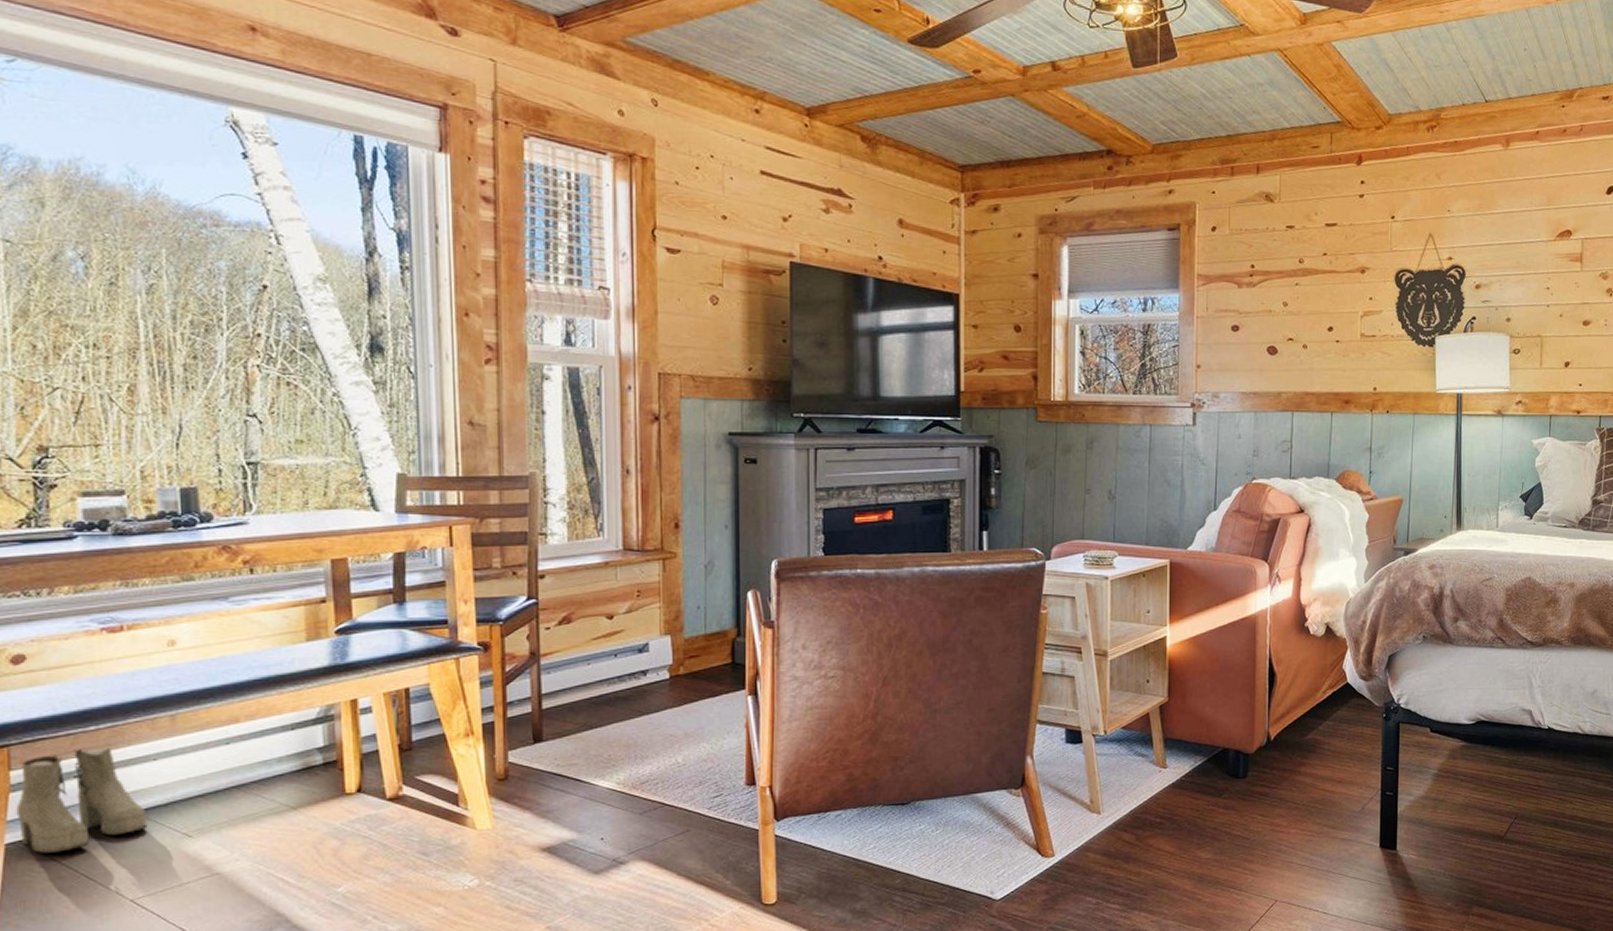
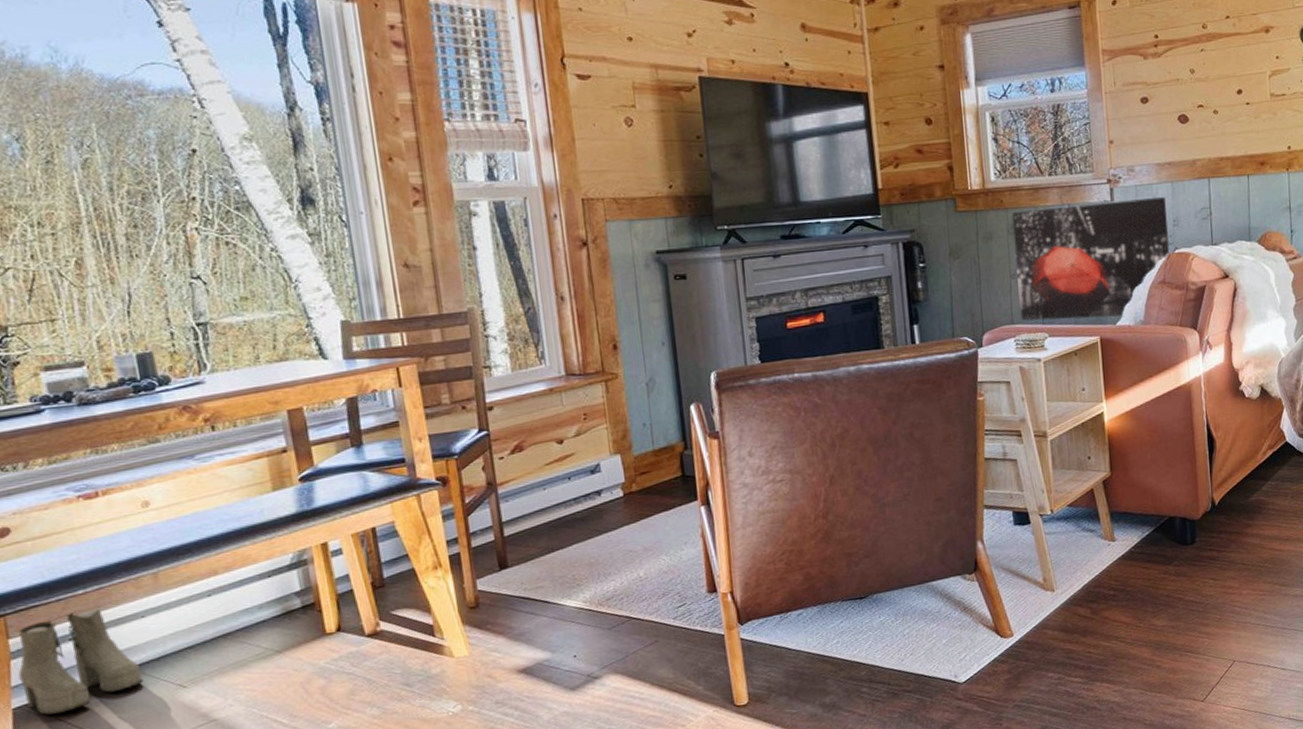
wall art: none [1092,425,1247,542] -> present [1012,196,1169,321]

